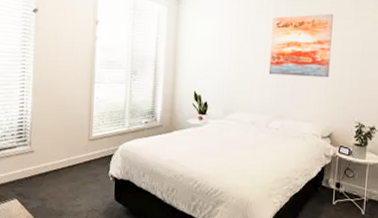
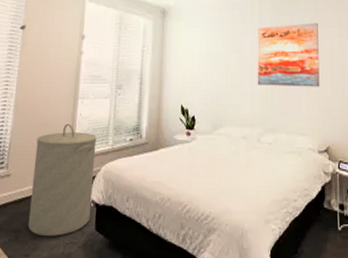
laundry hamper: none [53,106,114,205] -> present [27,123,97,236]

